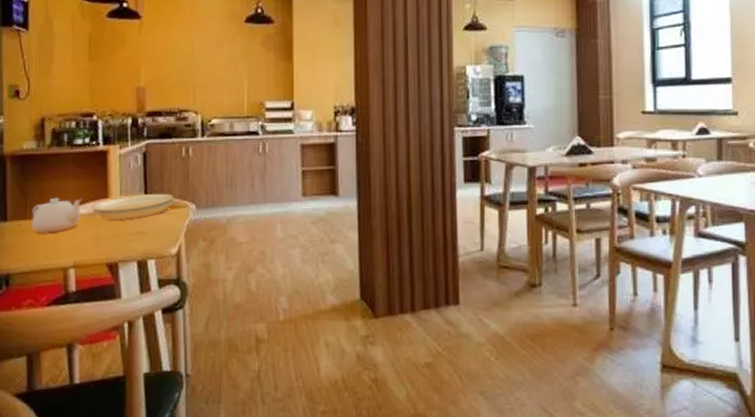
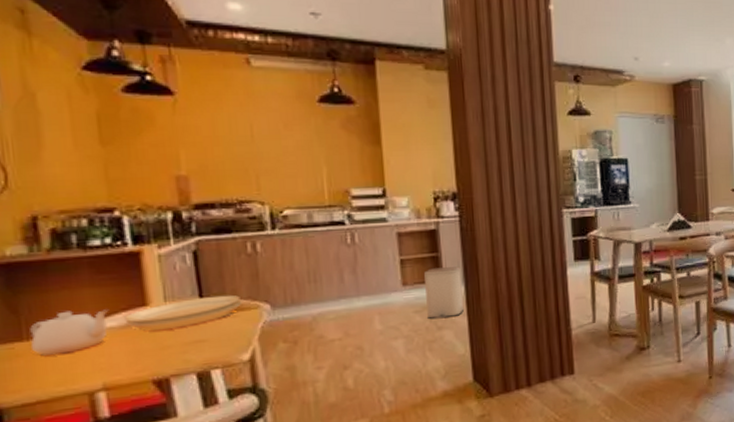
pedal bin: none [322,181,355,232] -> present [424,266,464,320]

